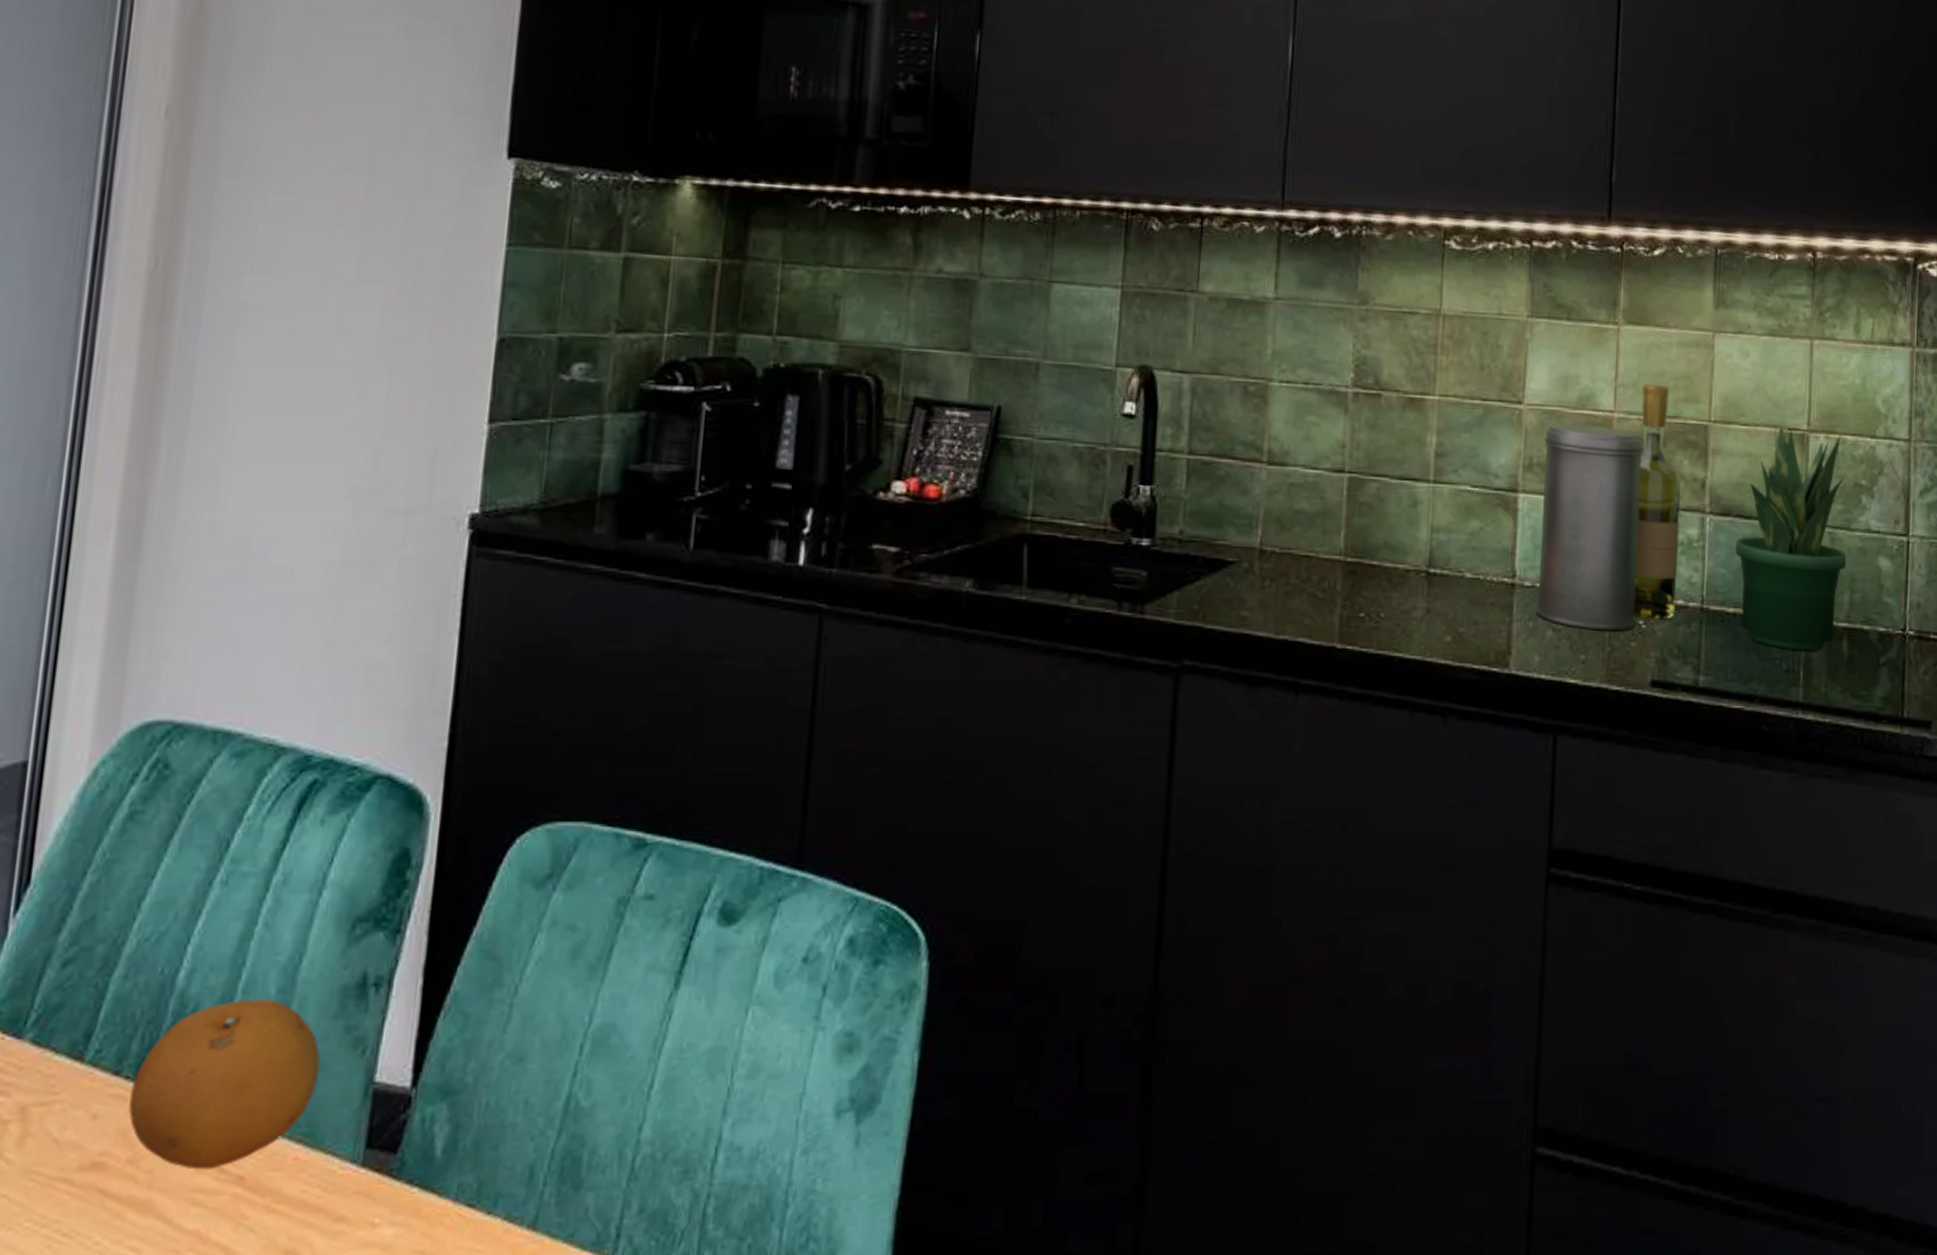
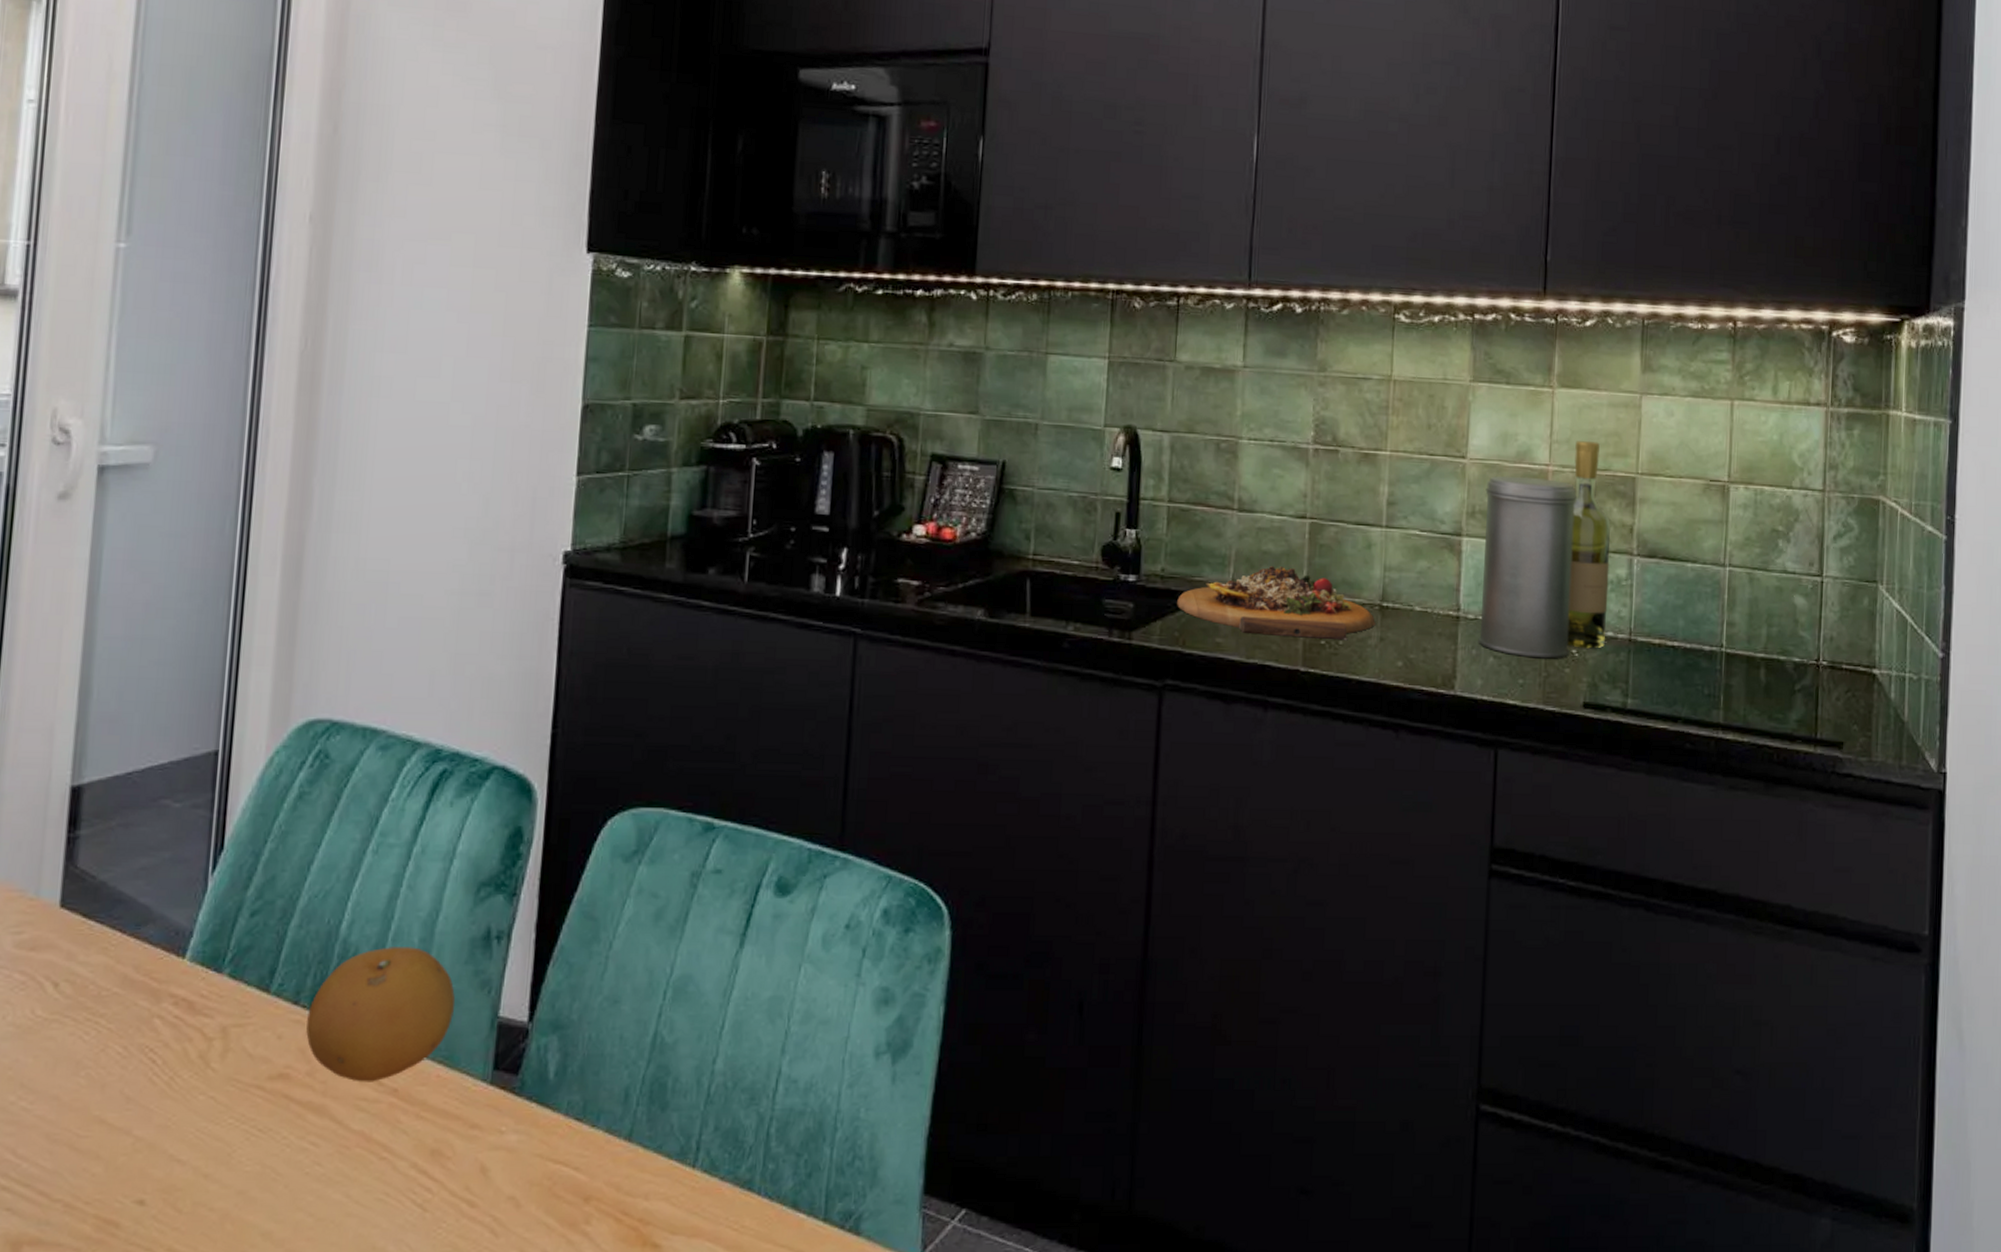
cutting board: none [1197,527,1422,613] -> present [1177,566,1376,641]
planter: present [1735,425,1847,651] -> none [1661,477,1765,678]

